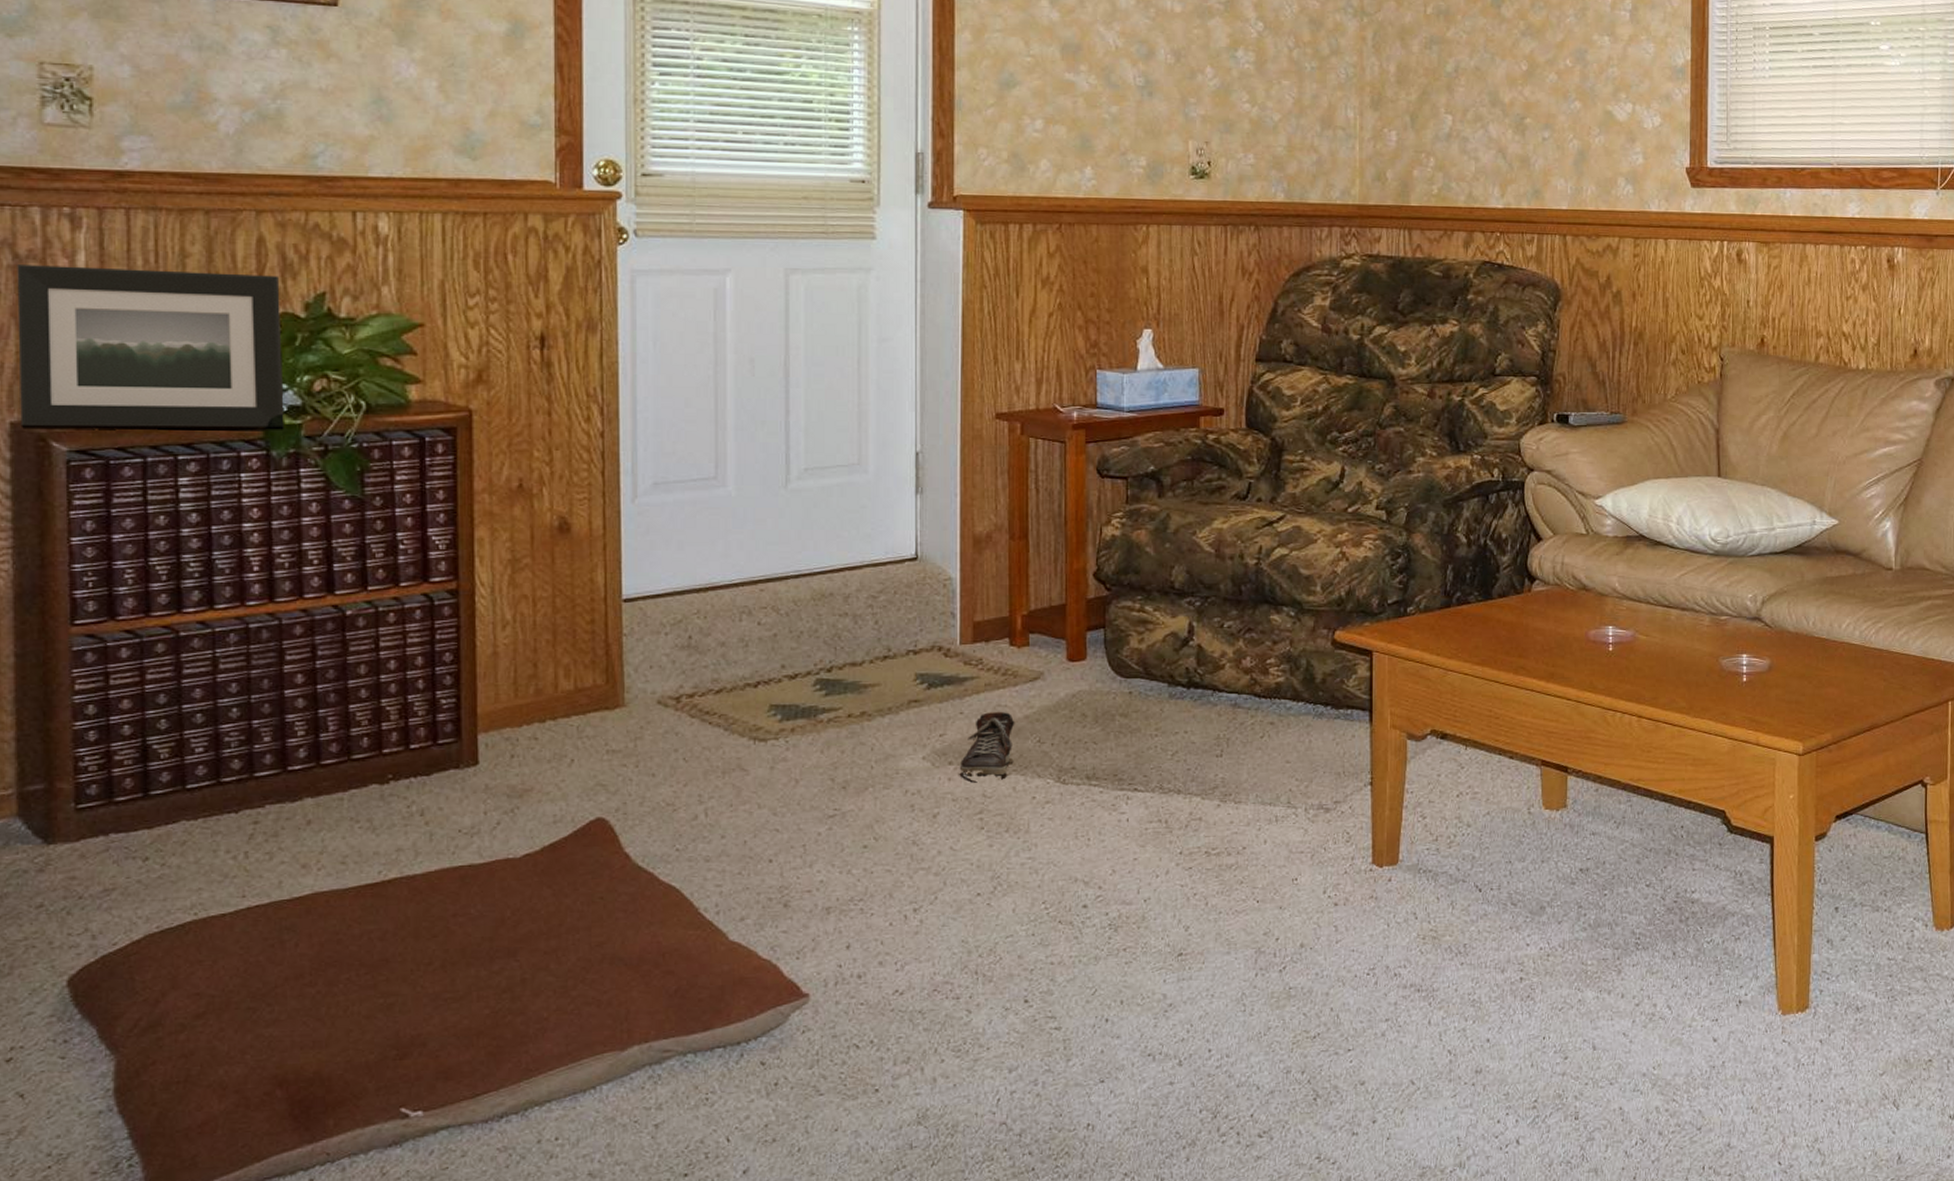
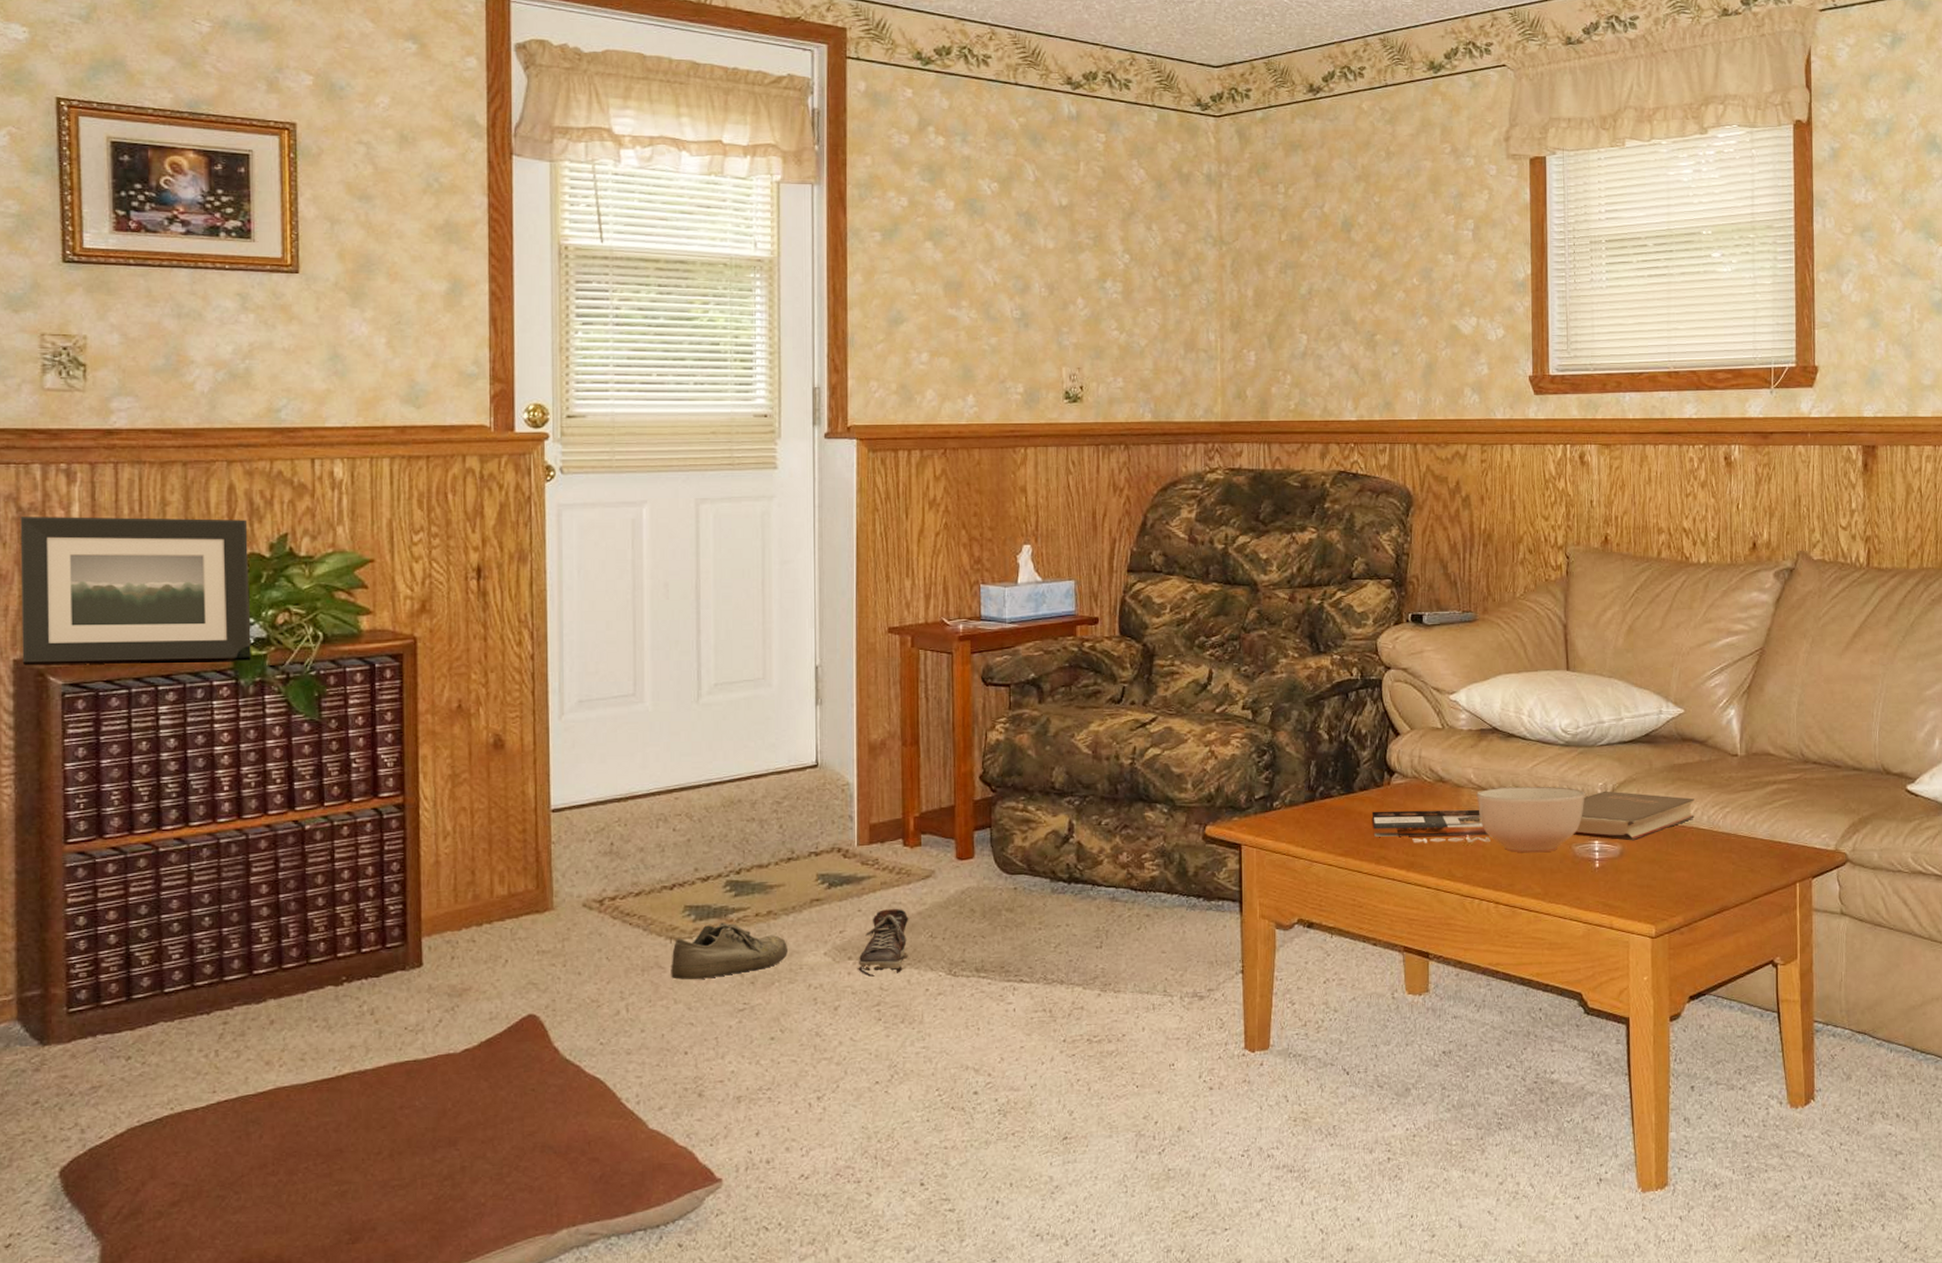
shoe: none [754,723,883,784] -> present [671,922,787,980]
magazine: none [1510,619,1634,654] -> present [1371,809,1490,843]
bowl: none [1621,596,1734,666] -> present [1476,786,1585,853]
book: none [1720,603,1846,655] -> present [1573,791,1695,841]

